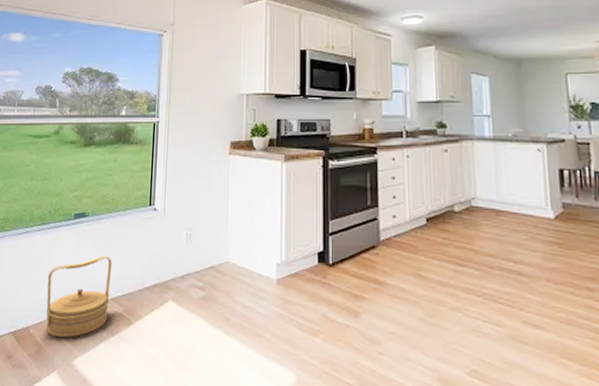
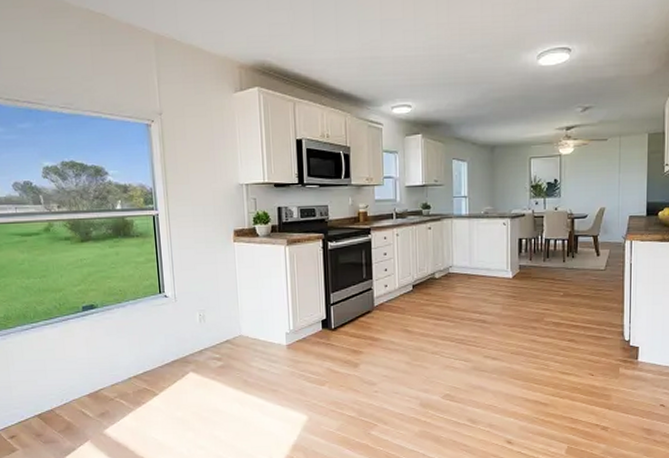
basket: present [45,255,113,338] -> none [64,341,132,414]

